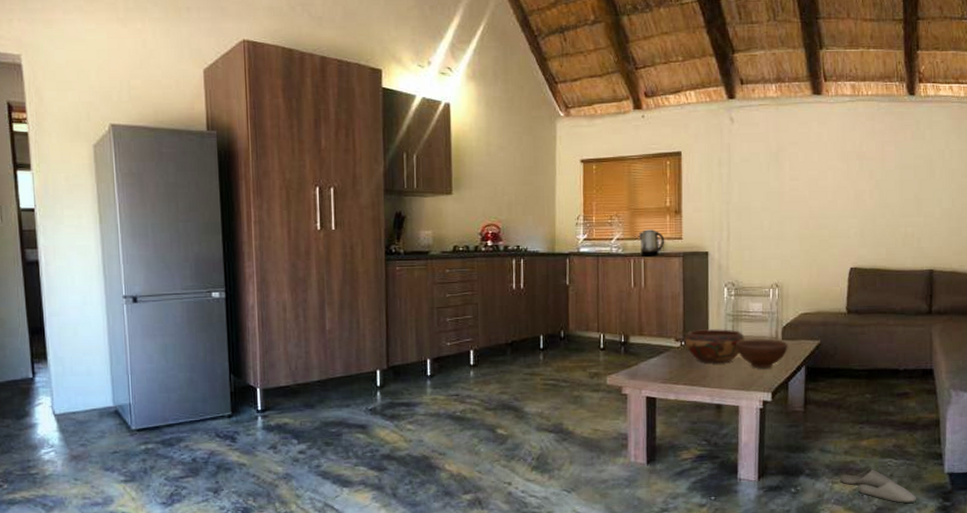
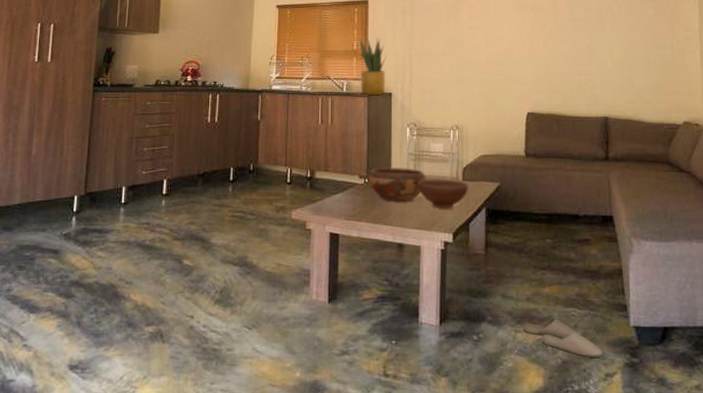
kettle: present [639,229,665,257] -> none [328,70,352,96]
planter: none [673,192,704,256] -> present [360,37,388,96]

